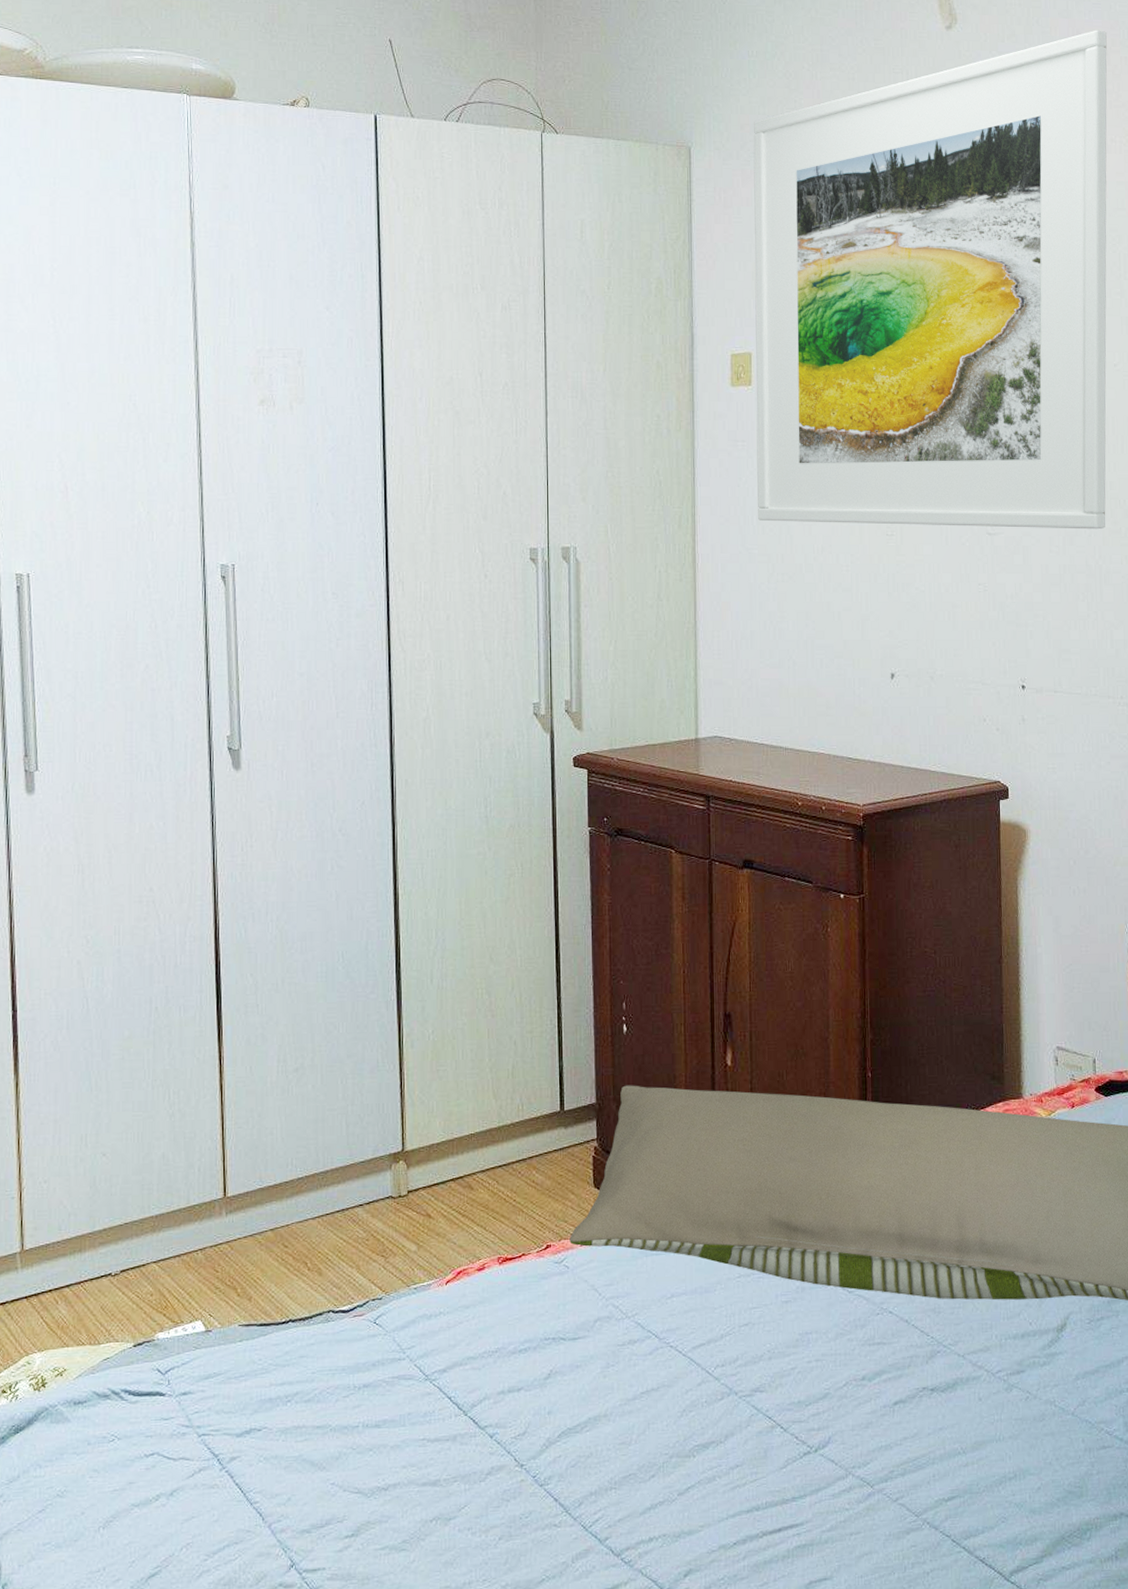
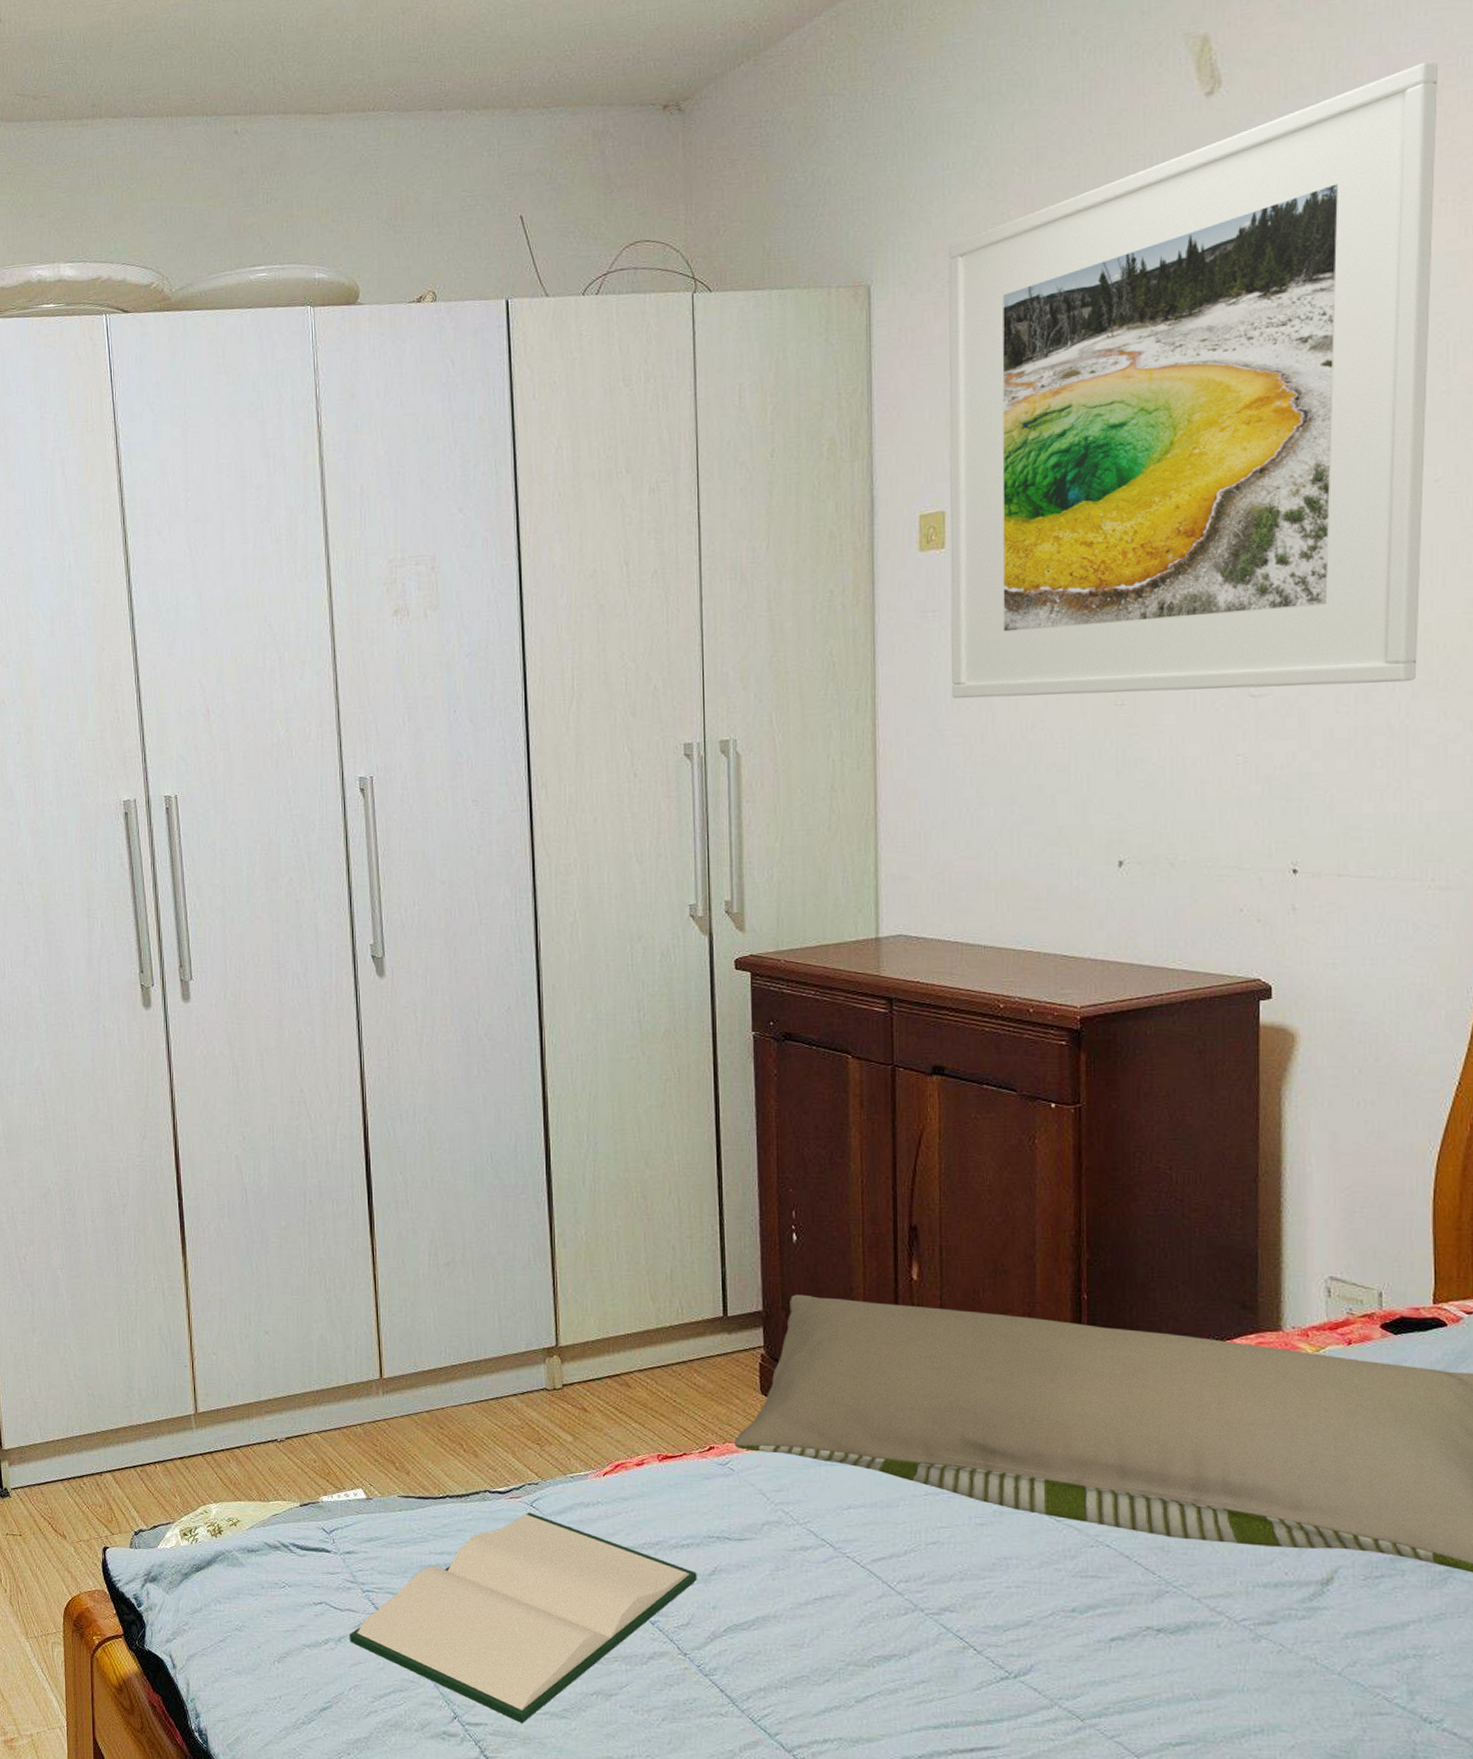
hardback book: none [183,1330,534,1563] -> present [350,1512,697,1724]

